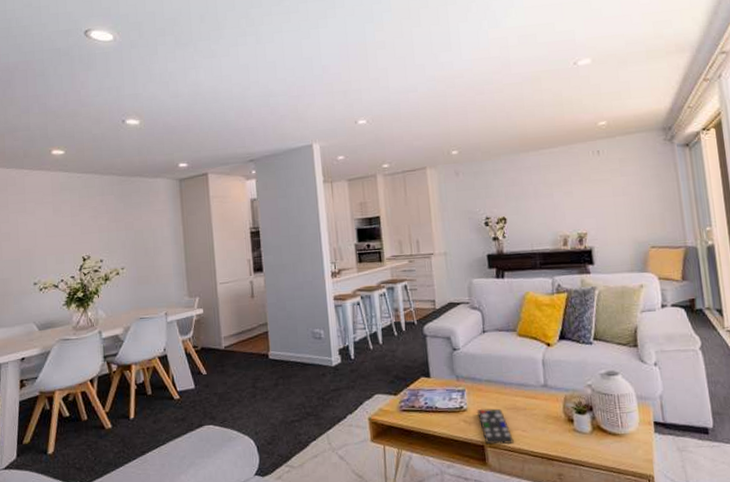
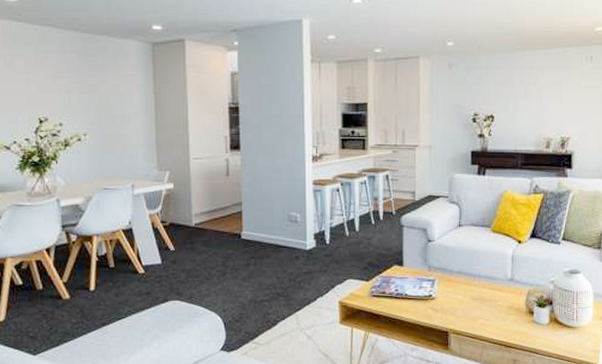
remote control: present [476,408,514,445] -> none [444,297,476,332]

